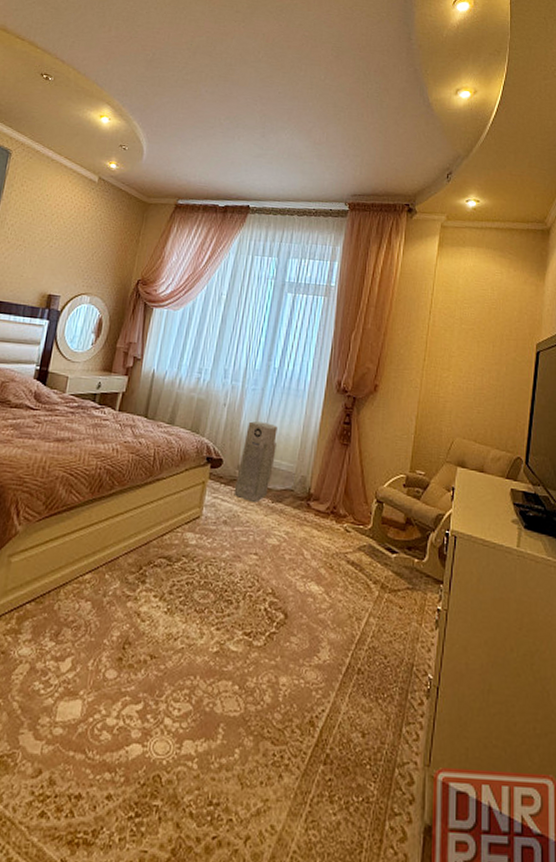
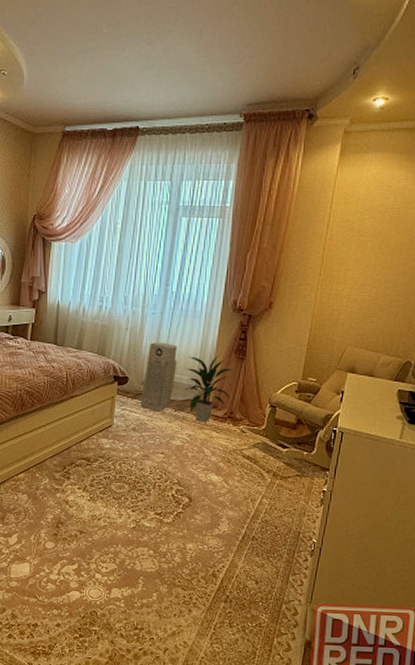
indoor plant: none [284,439,338,518] -> present [184,355,234,423]

